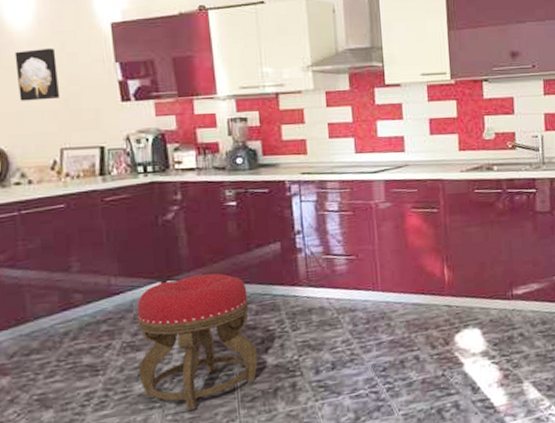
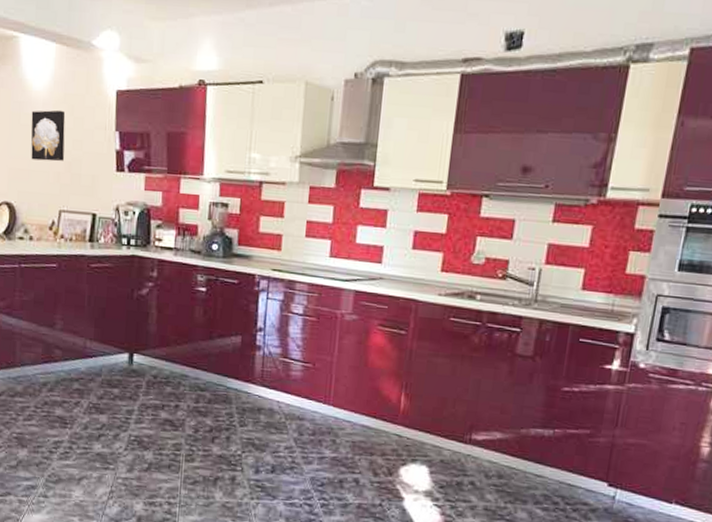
stool: present [137,273,259,411] -> none [99,353,206,480]

